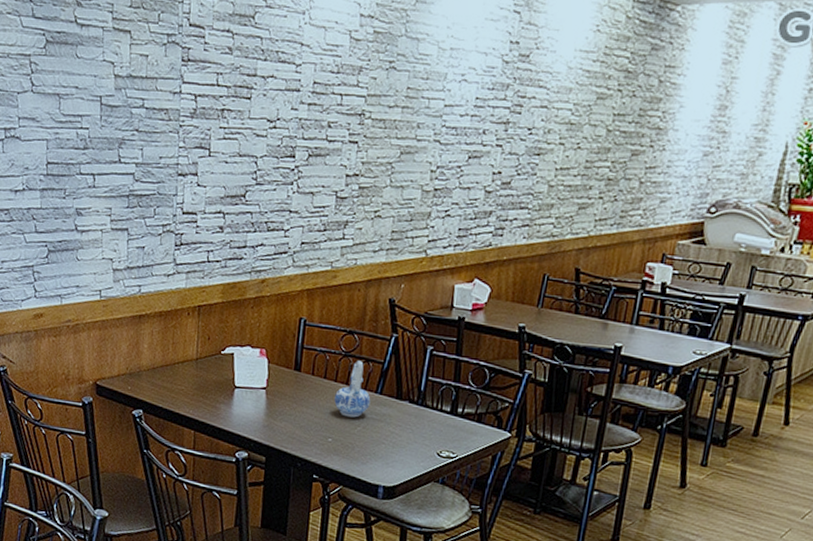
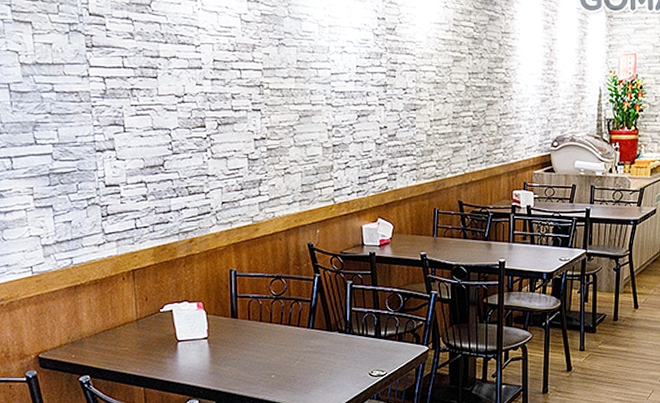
ceramic pitcher: present [334,361,371,418] -> none [272,302,305,353]

